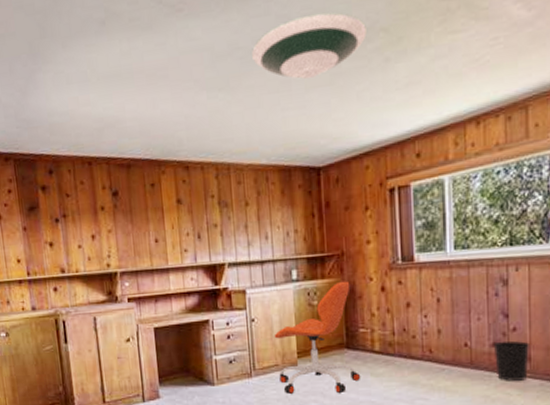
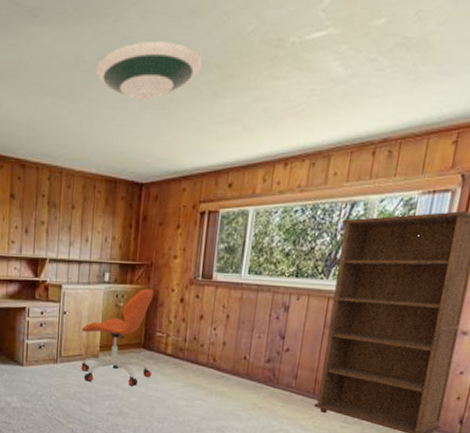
wastebasket: present [493,340,529,381] -> none [267,358,298,395]

